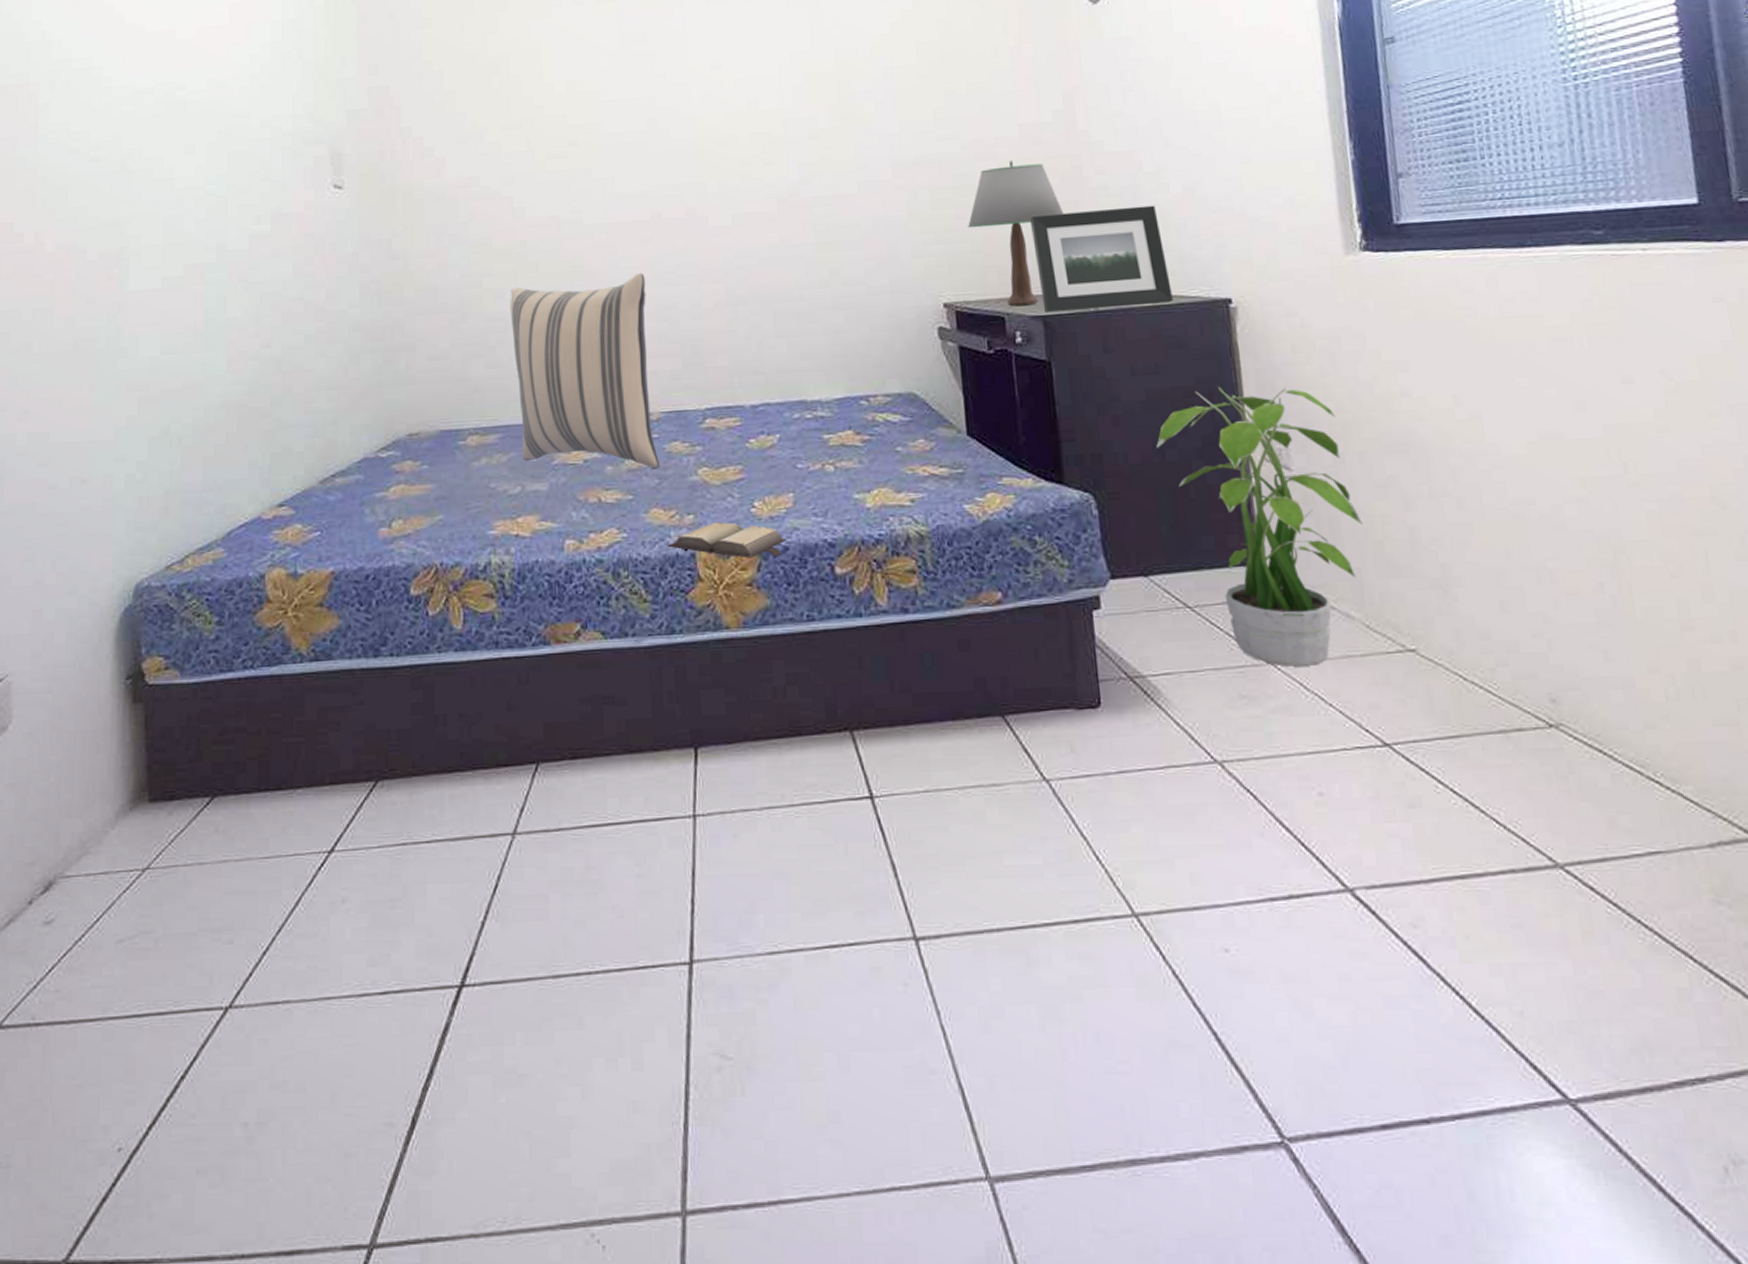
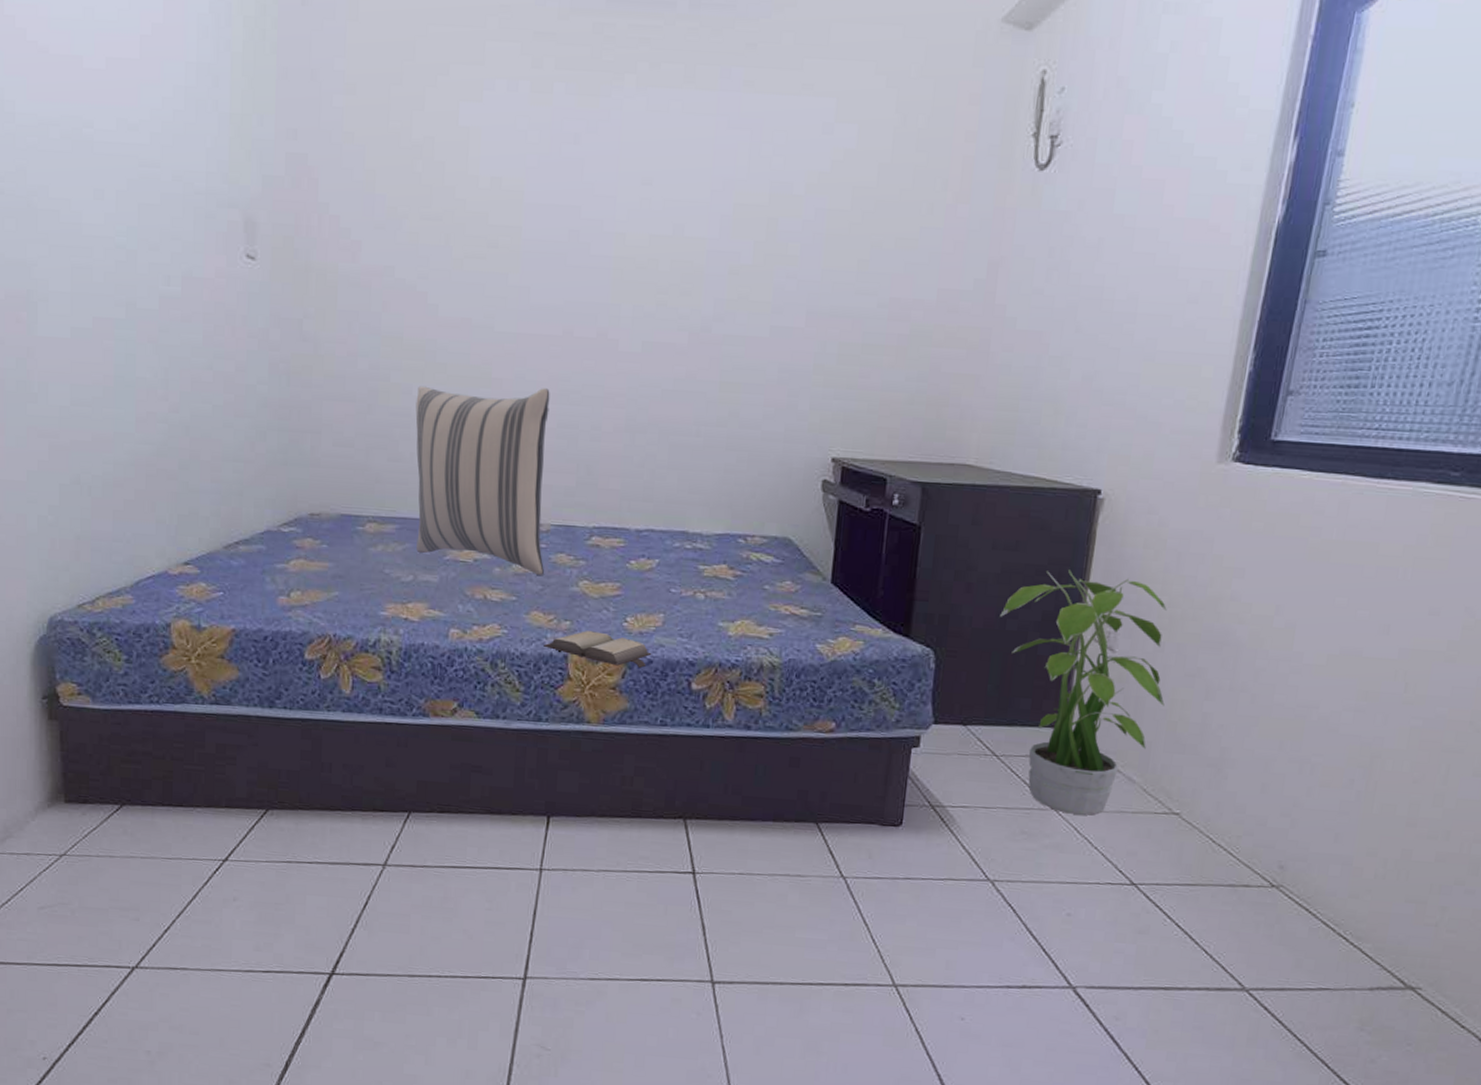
table lamp: present [968,160,1063,306] -> none [869,325,963,471]
picture frame: present [1029,205,1173,314] -> none [924,383,1052,486]

